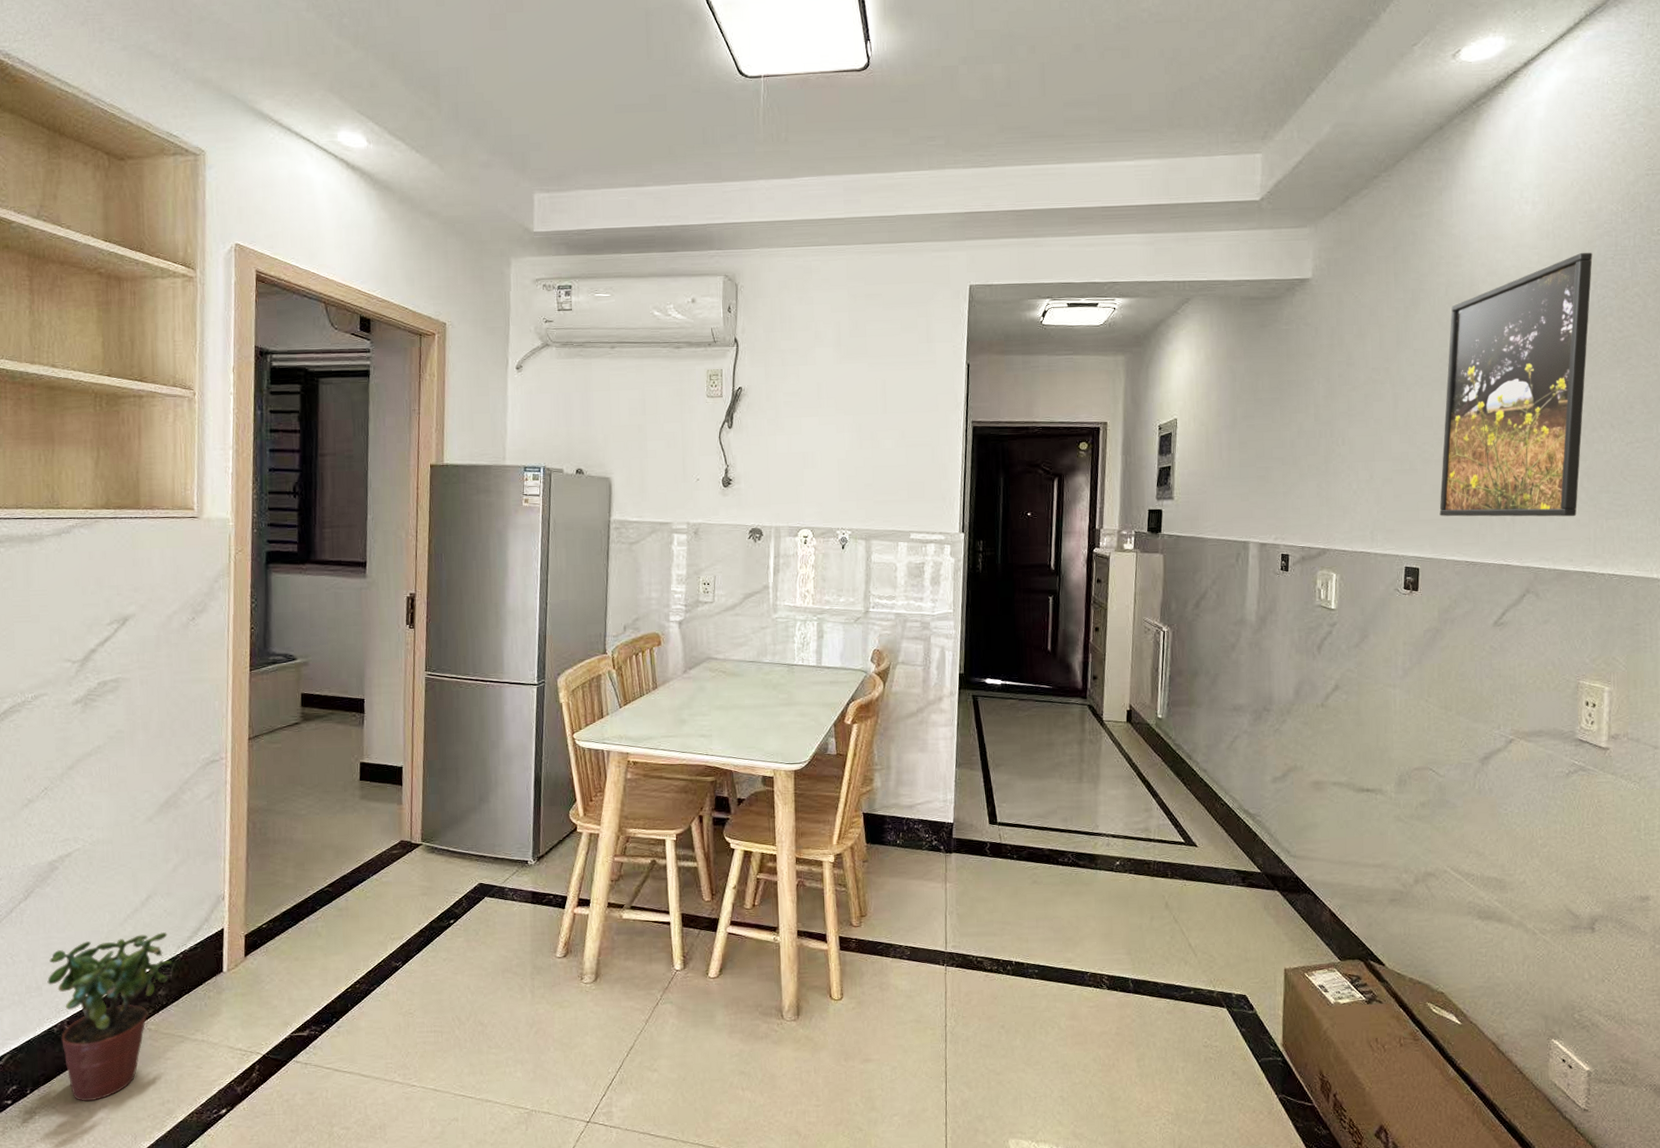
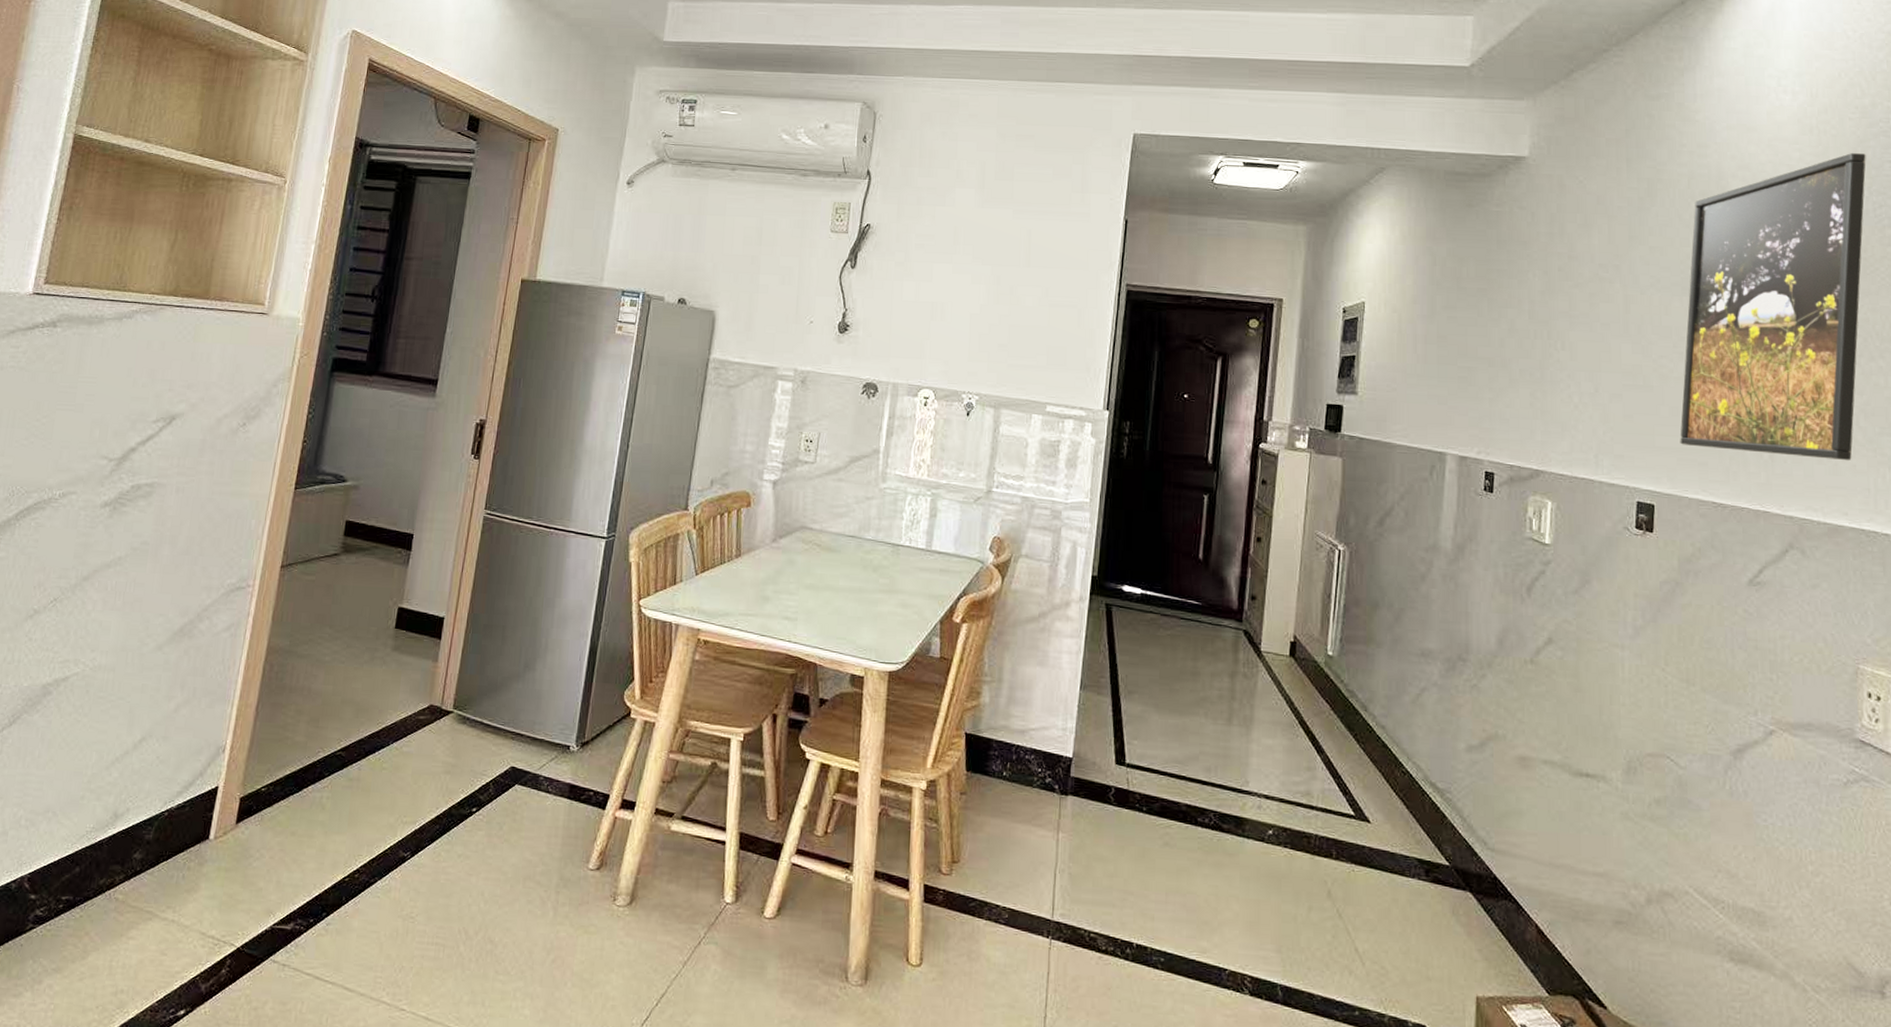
potted plant: present [47,932,172,1102] -> none [15,782,156,980]

